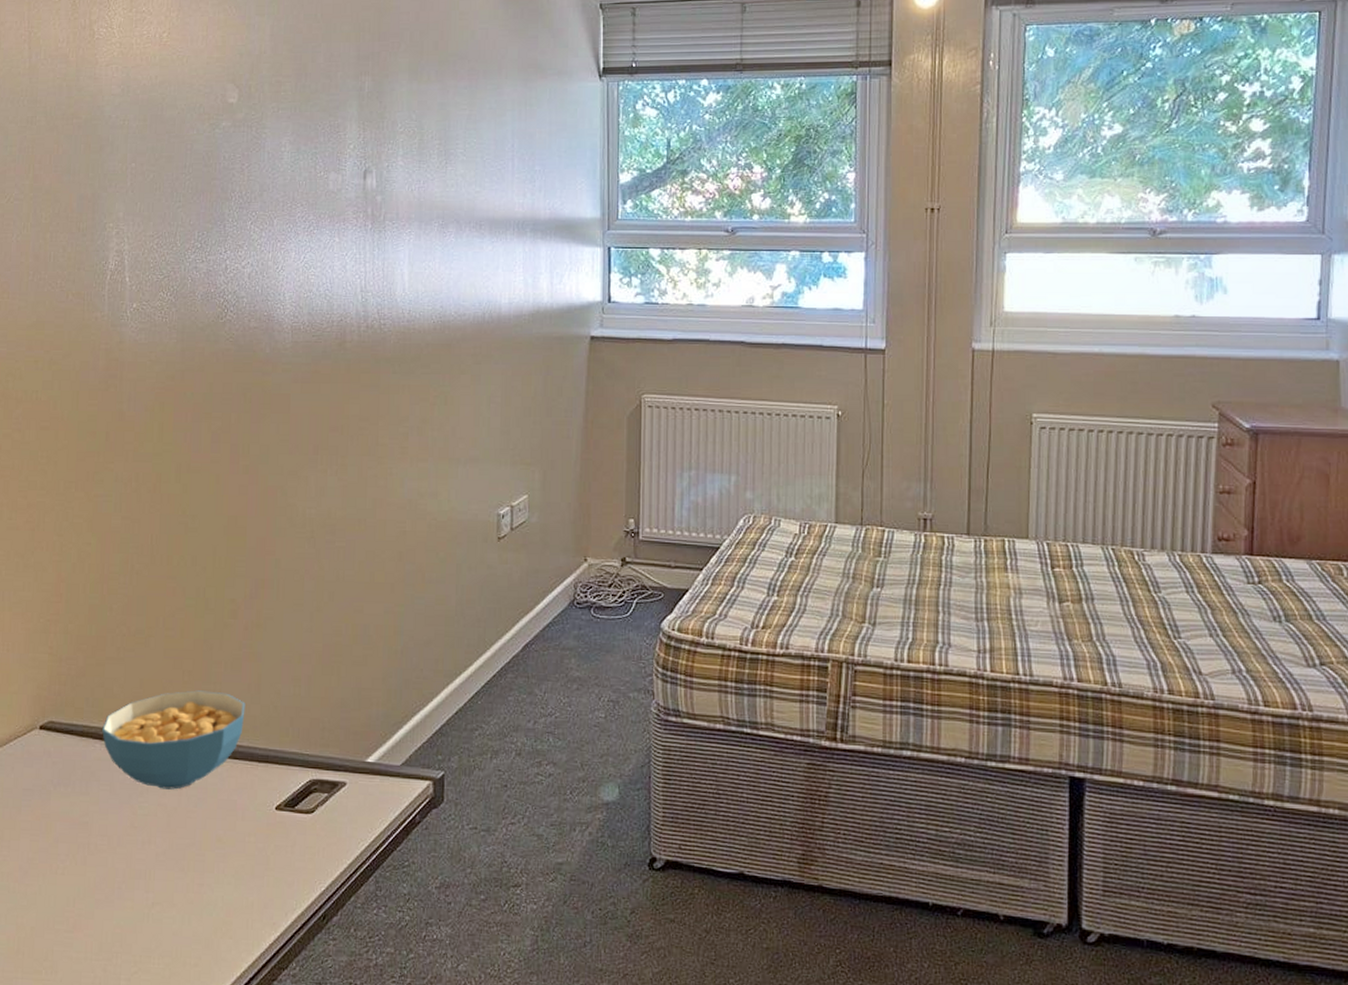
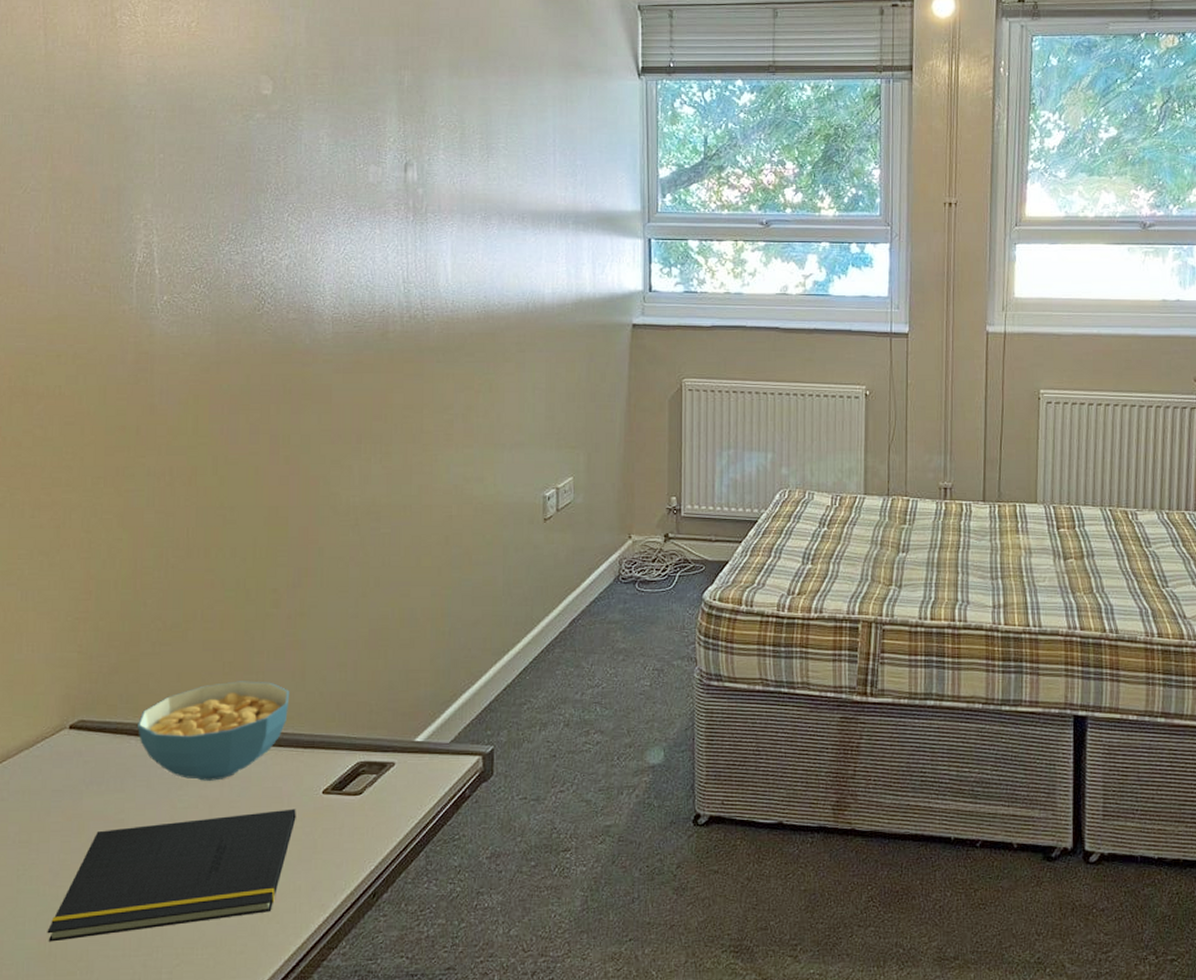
notepad: none [16,823,250,939] -> present [47,809,296,942]

